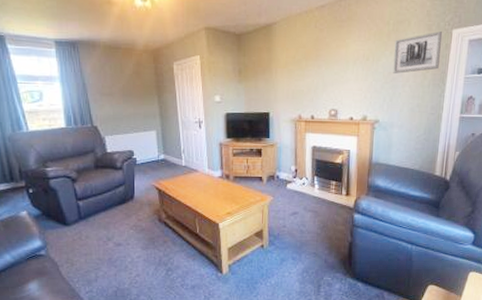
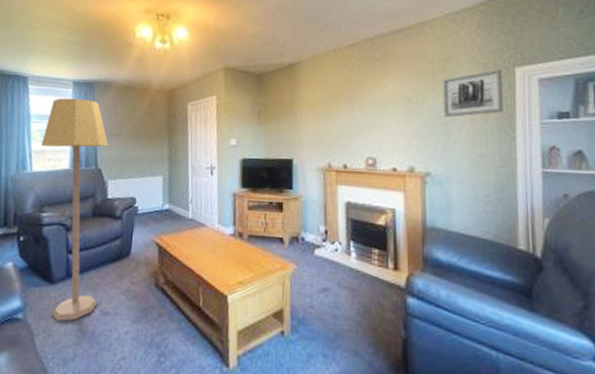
lamp: none [33,58,111,254] -> present [41,98,109,321]

